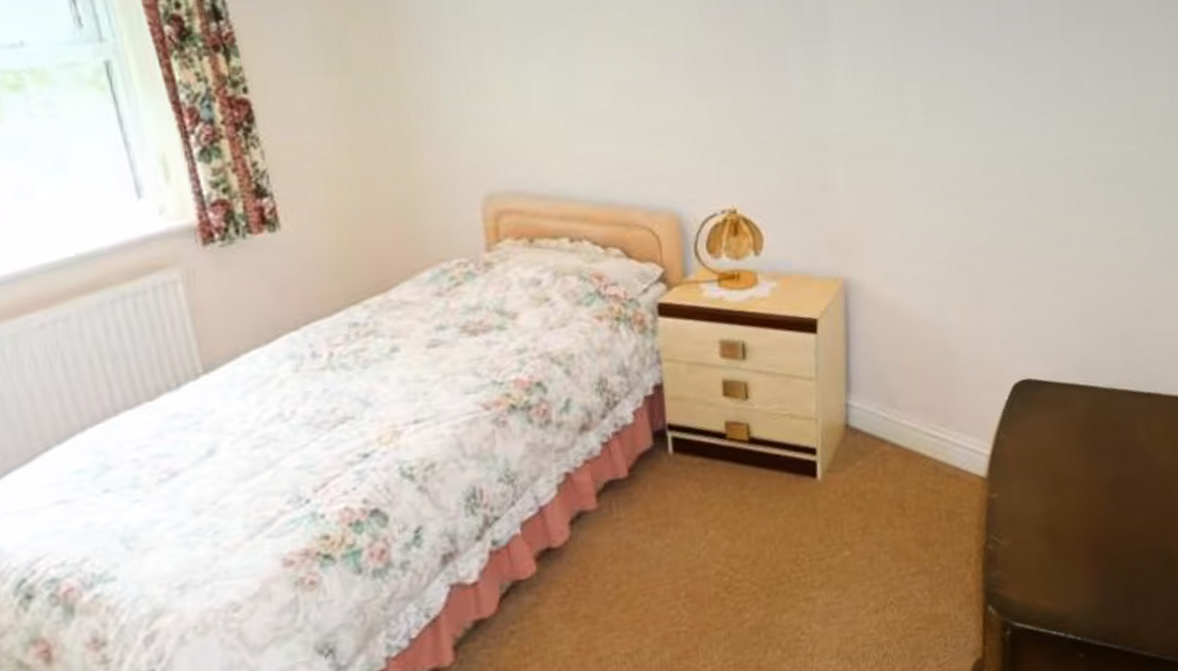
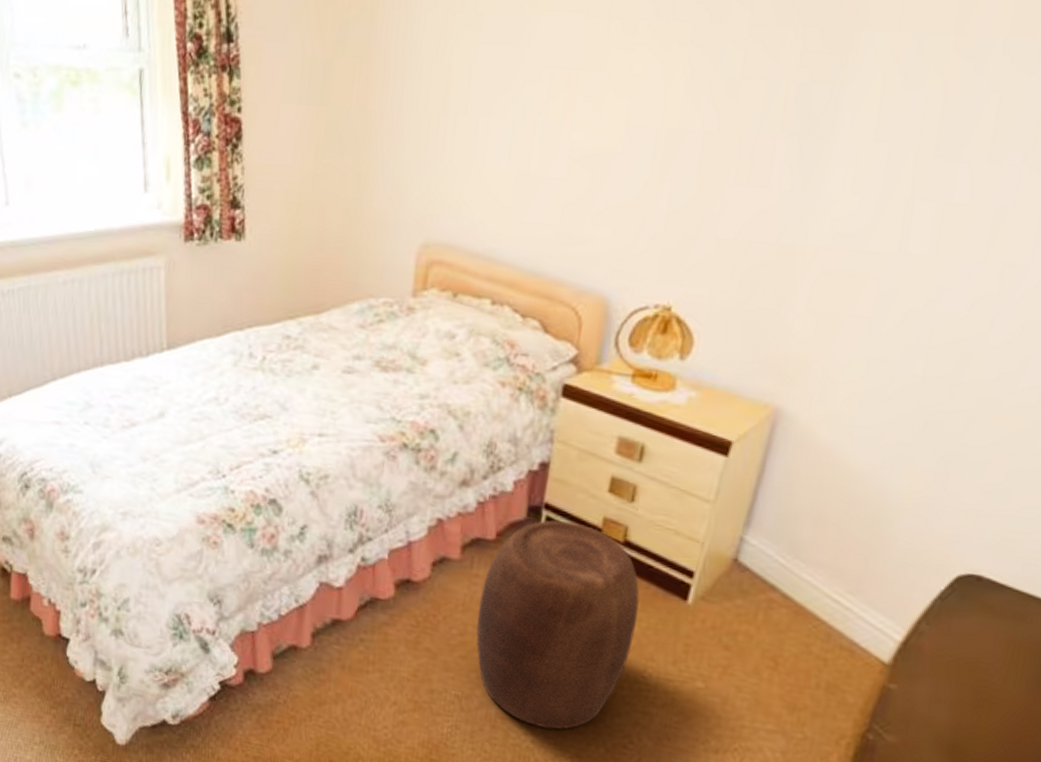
stool: none [626,434,781,655] -> present [476,520,640,730]

